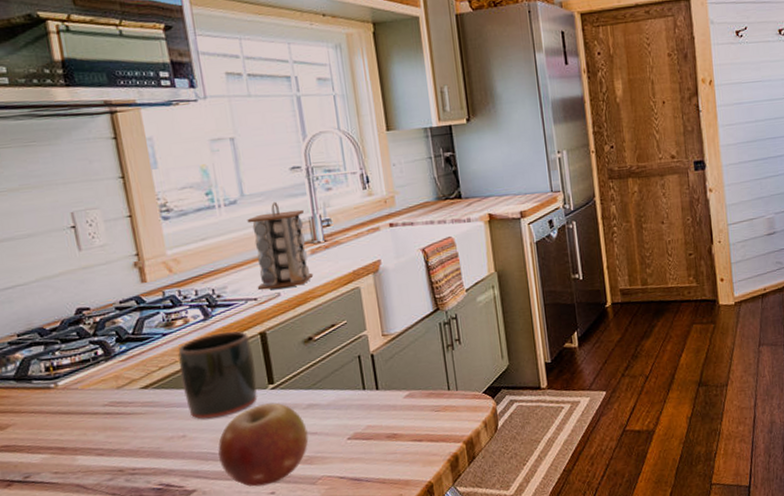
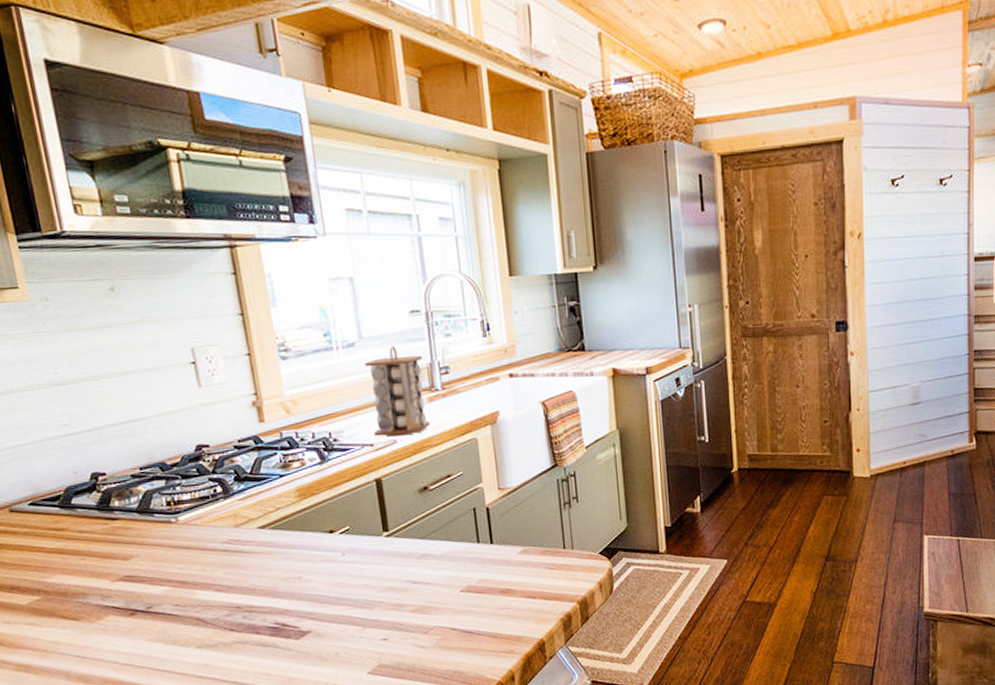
mug: present [178,331,257,419] -> none [295,476,372,562]
fruit: present [218,402,309,487] -> none [332,550,422,632]

